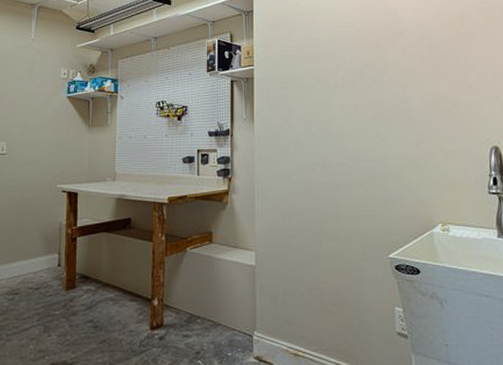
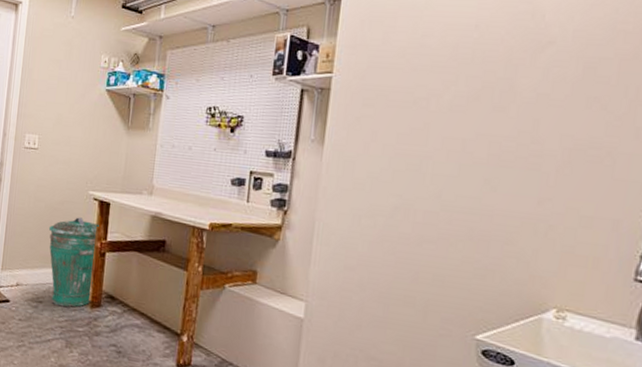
trash can: none [21,209,69,295] -> present [49,217,99,308]

